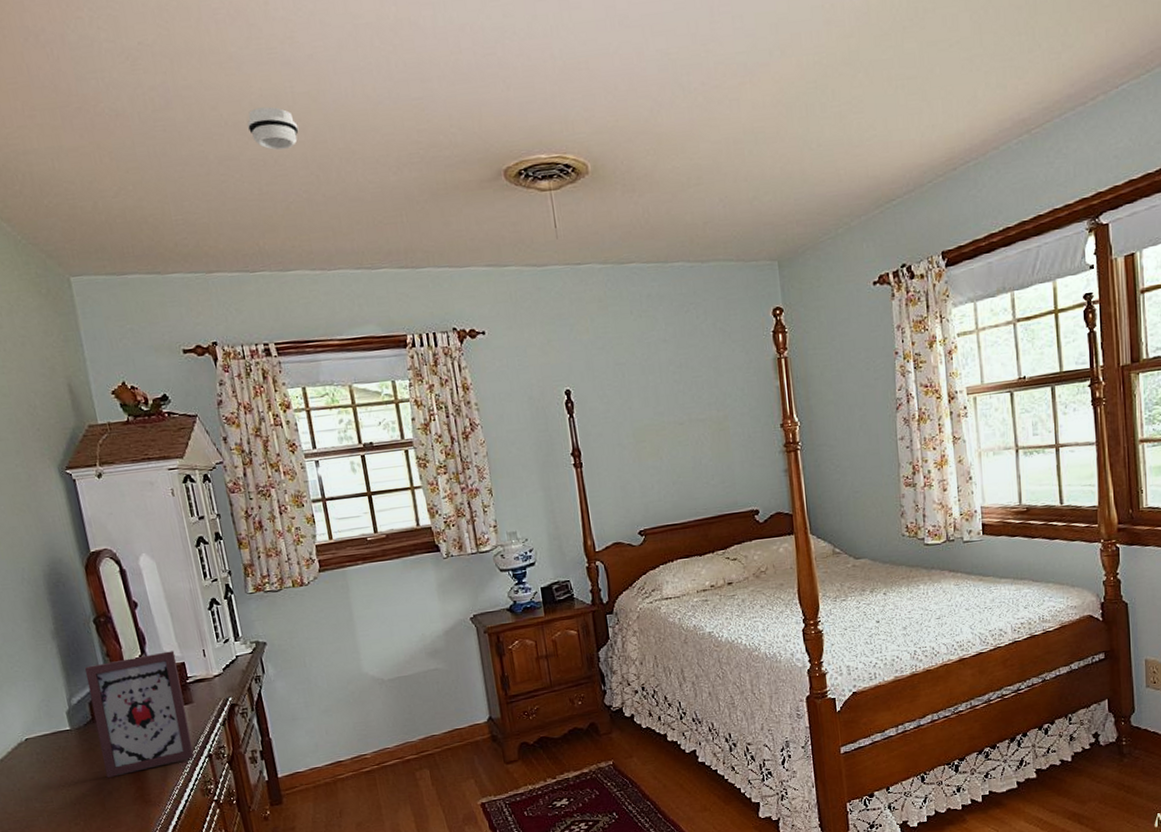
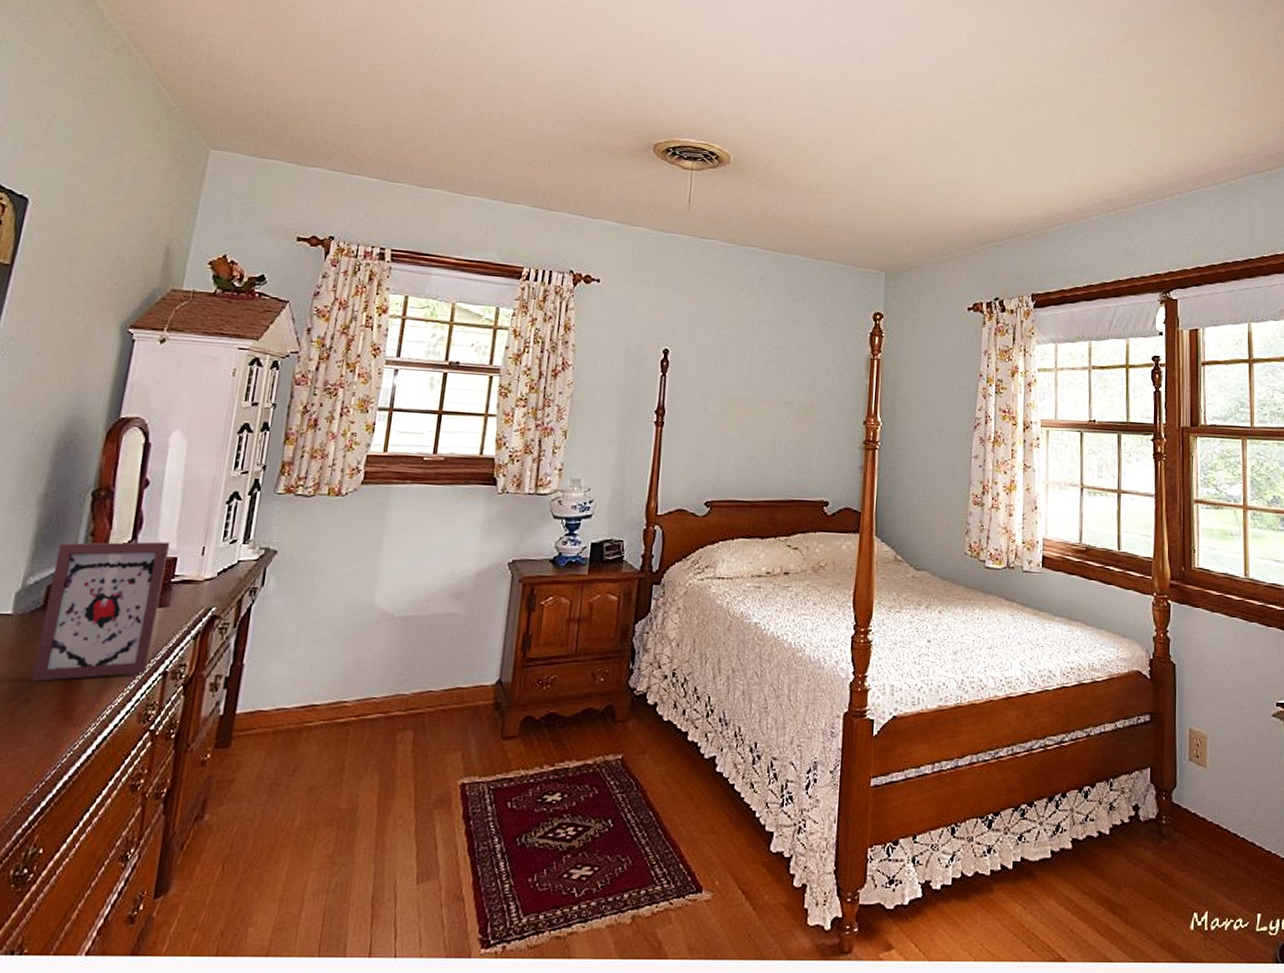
smoke detector: present [246,106,299,151] -> none [429,47,477,86]

